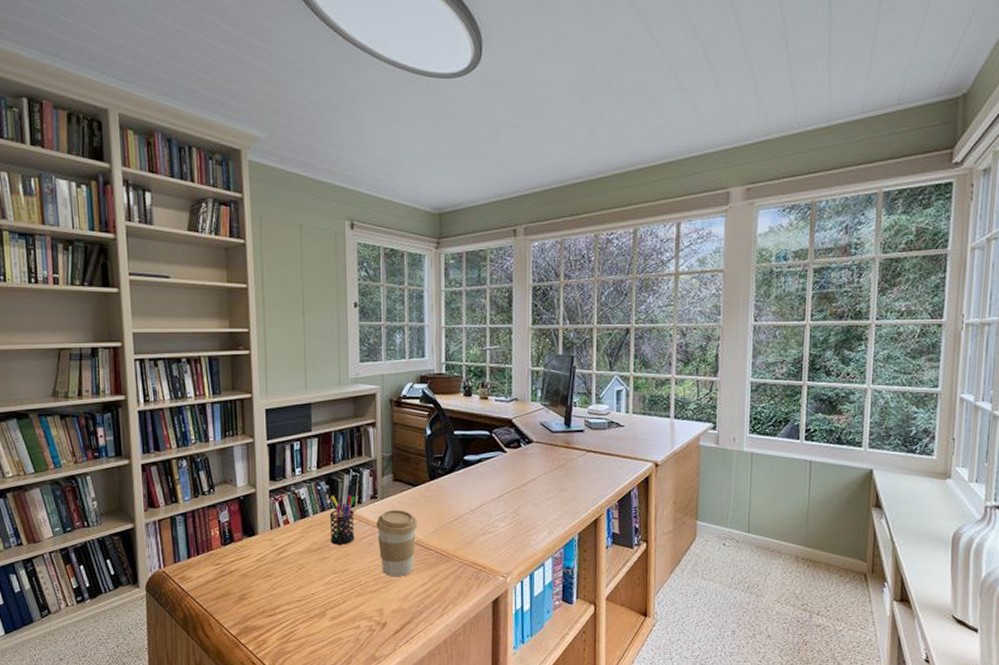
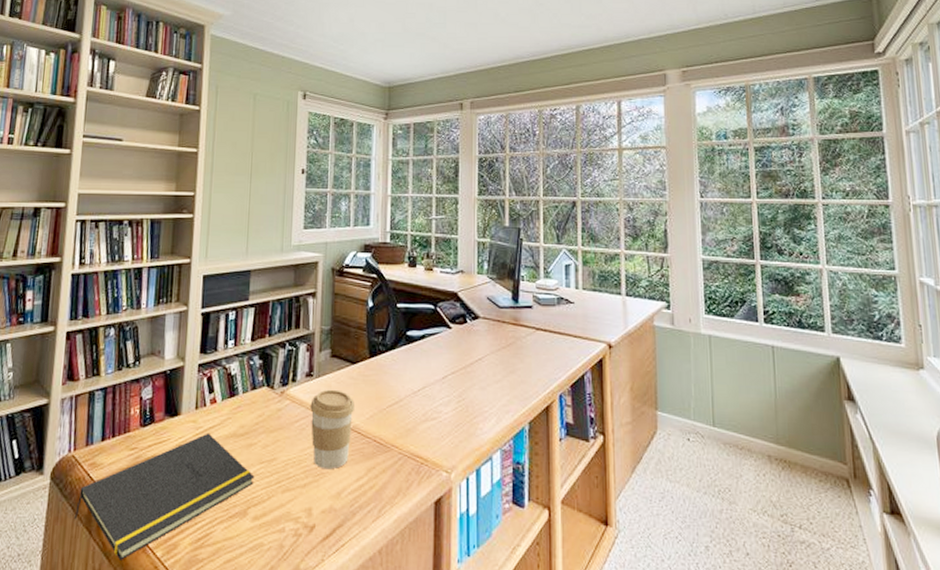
notepad: none [172,549,330,654] -> present [73,433,255,560]
pen holder: present [329,495,355,545] -> none [259,371,290,429]

